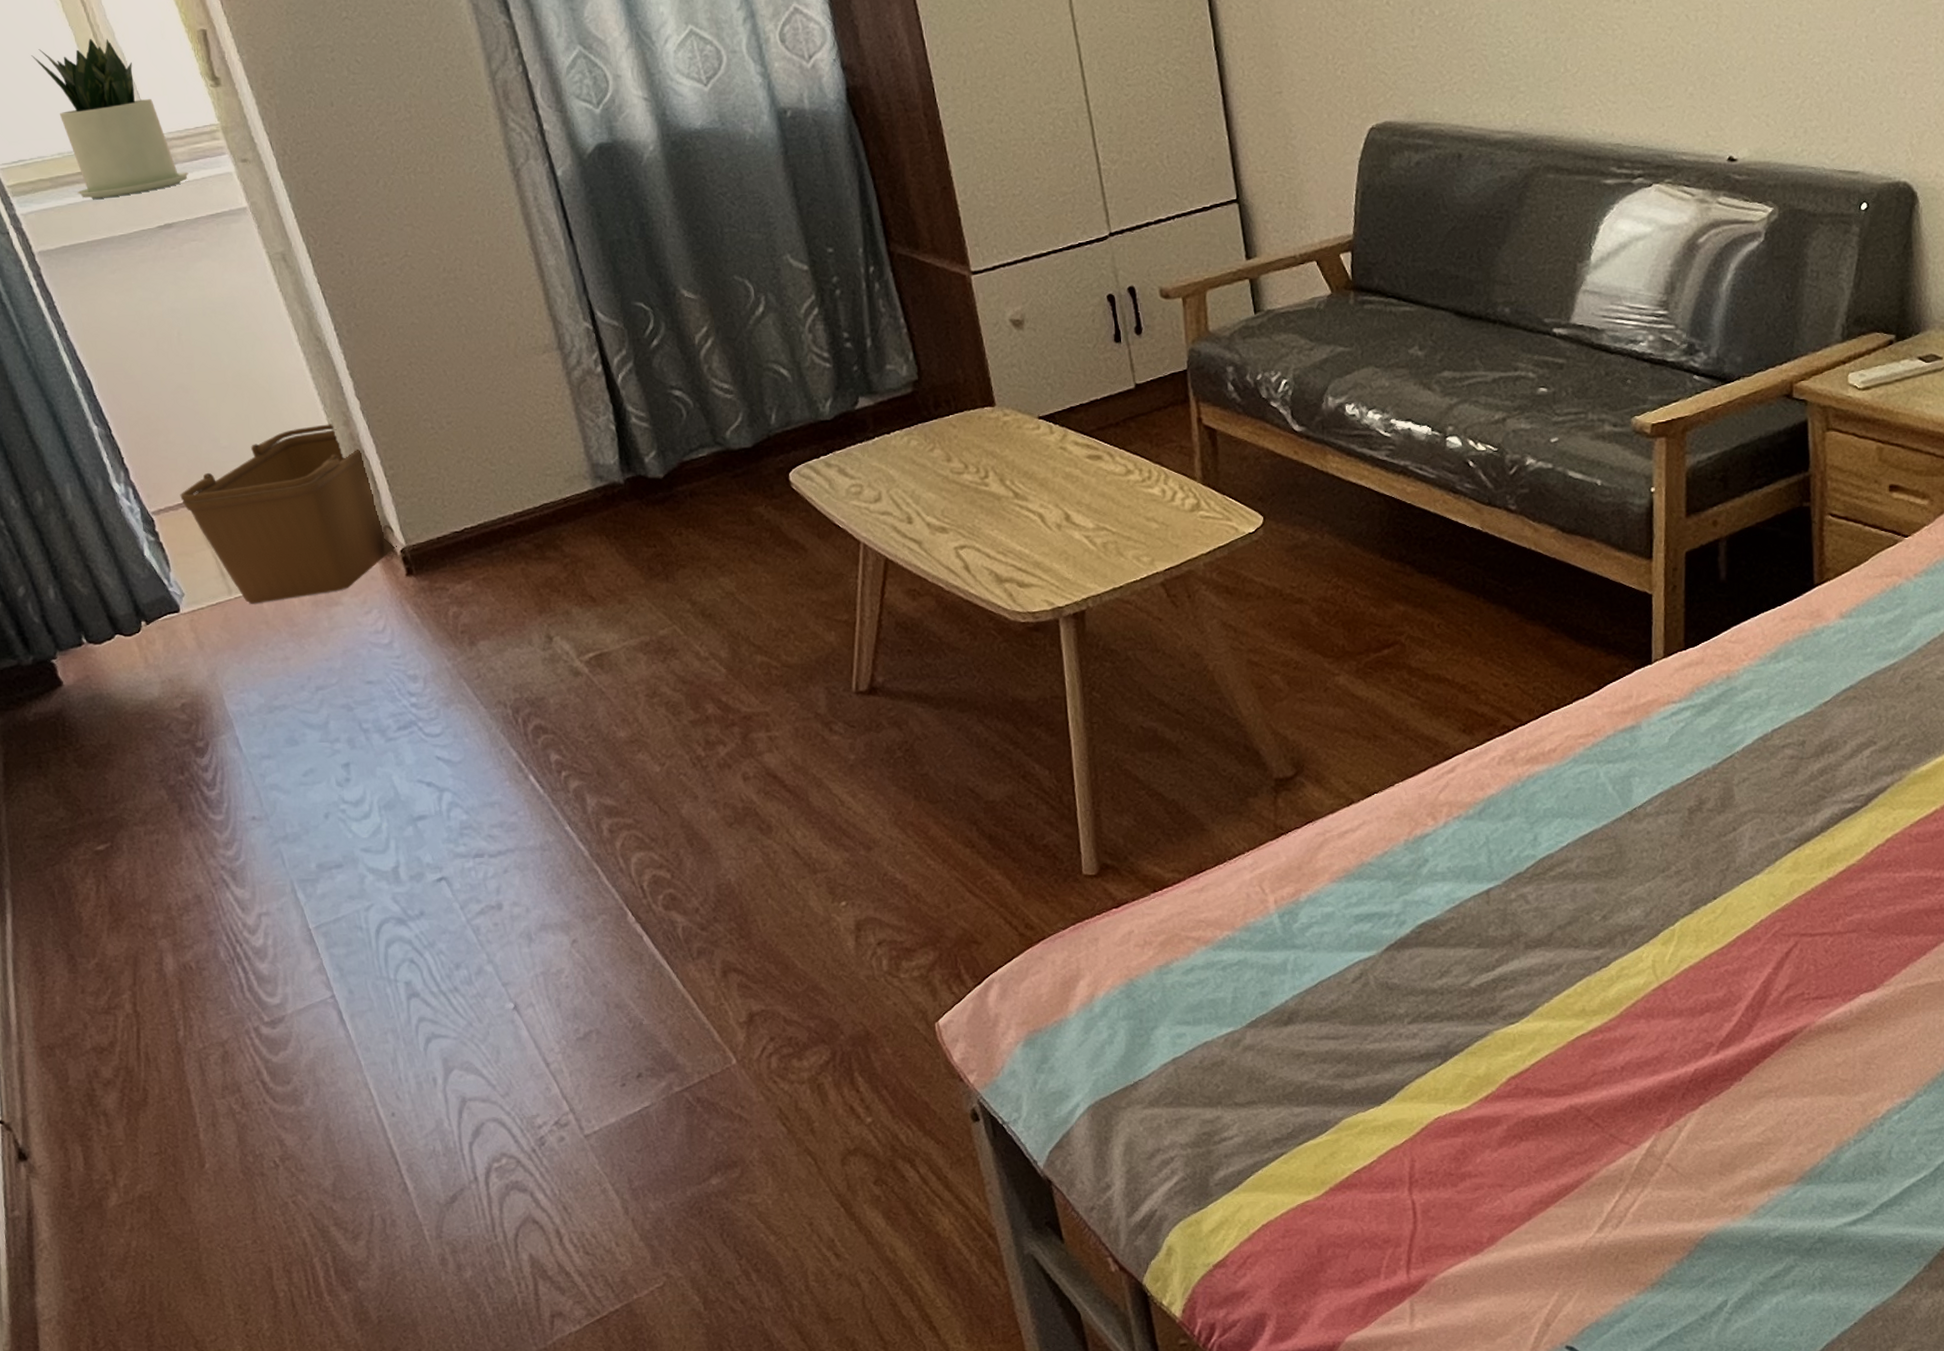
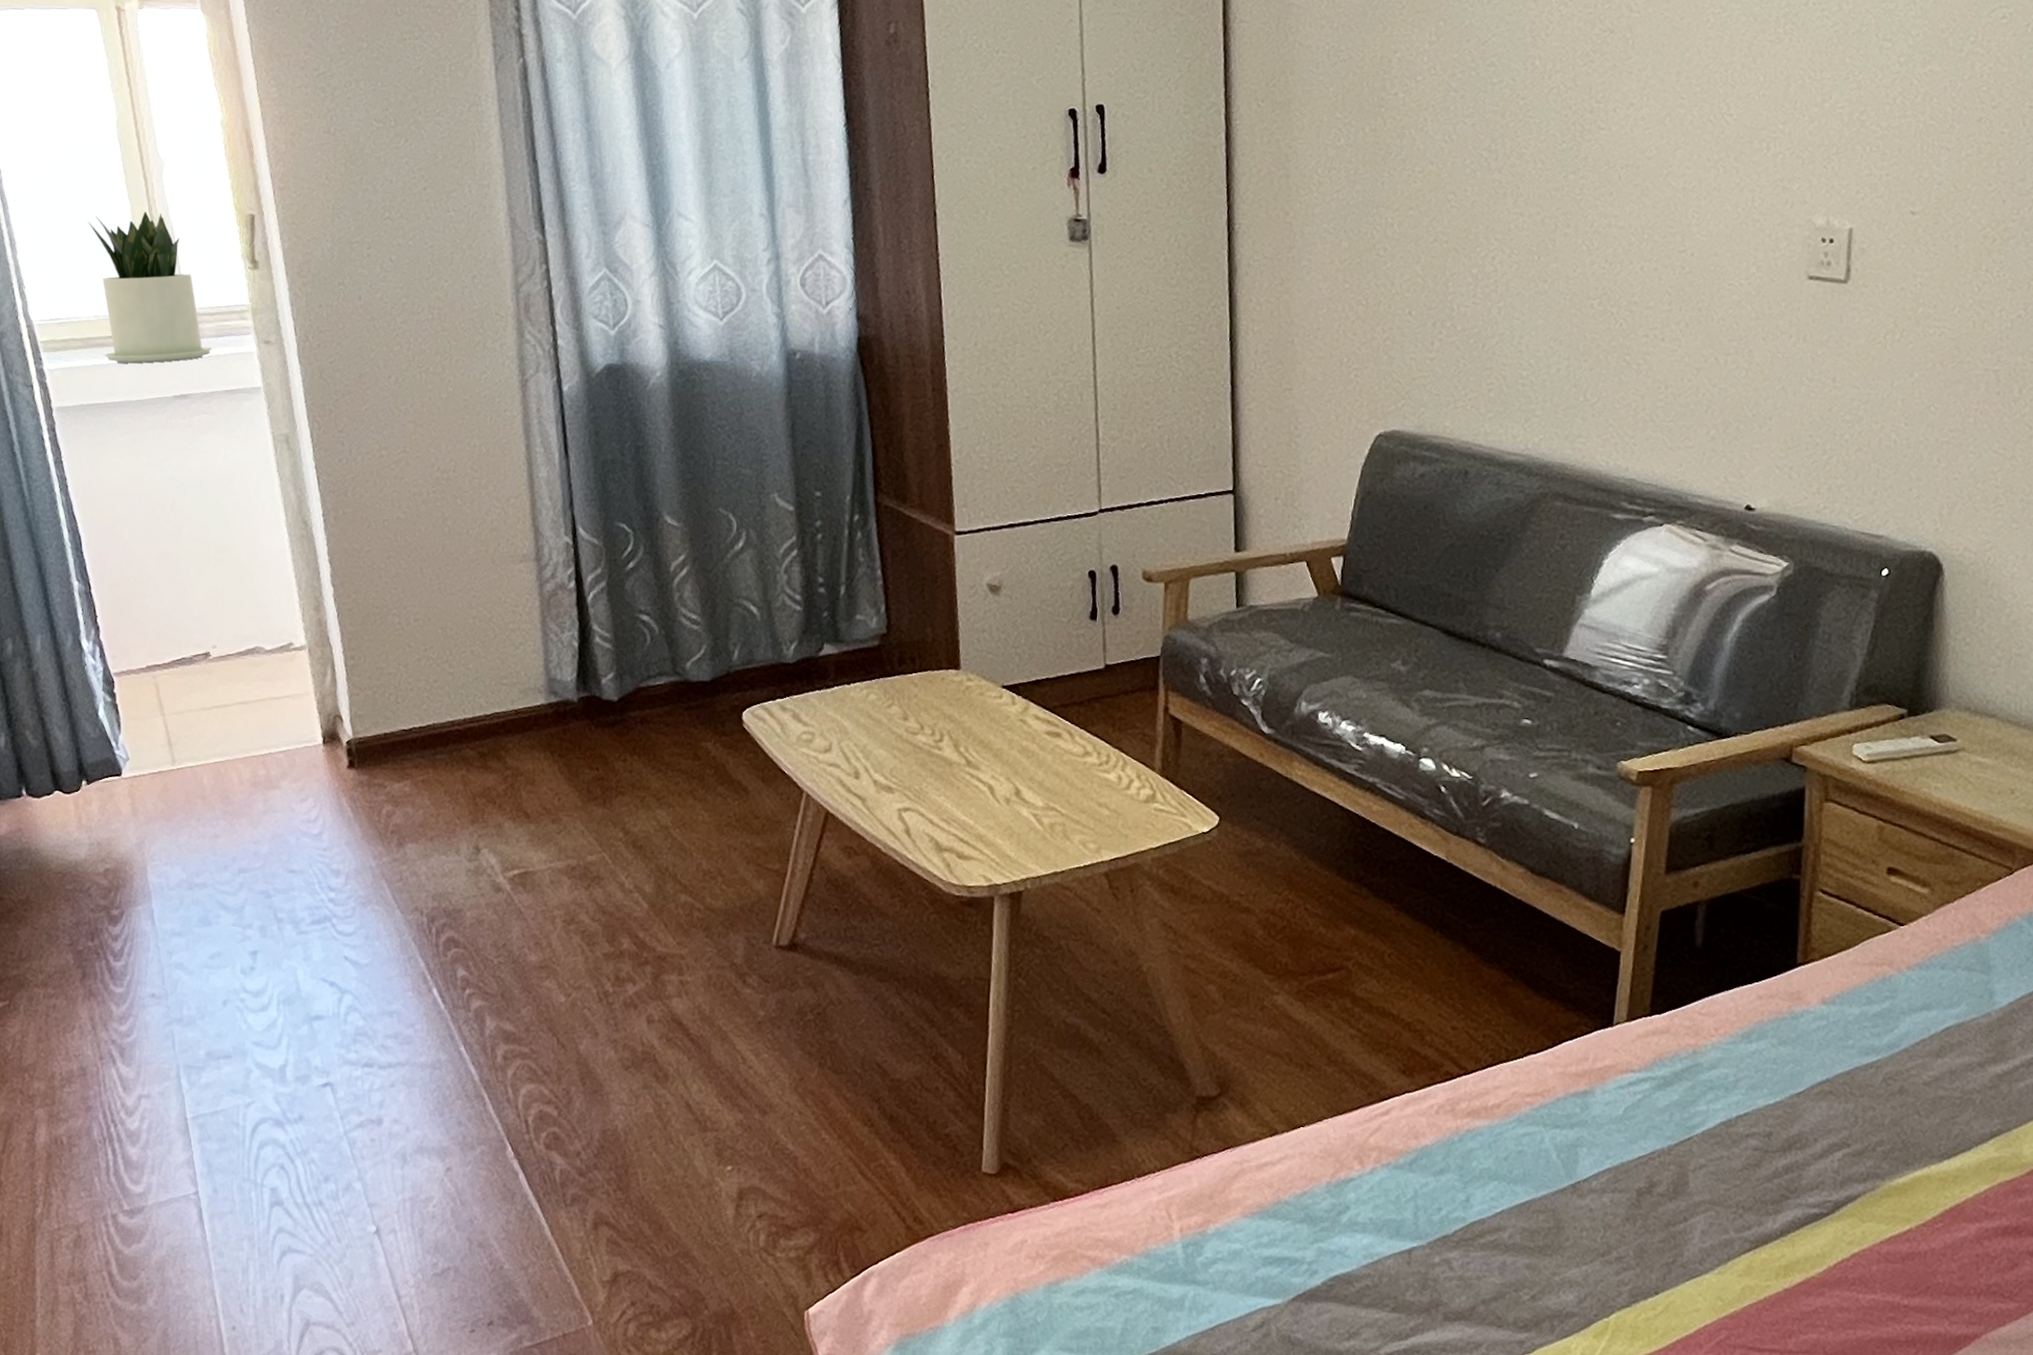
bicycle basket: present [180,424,397,604] -> none [143,607,344,777]

